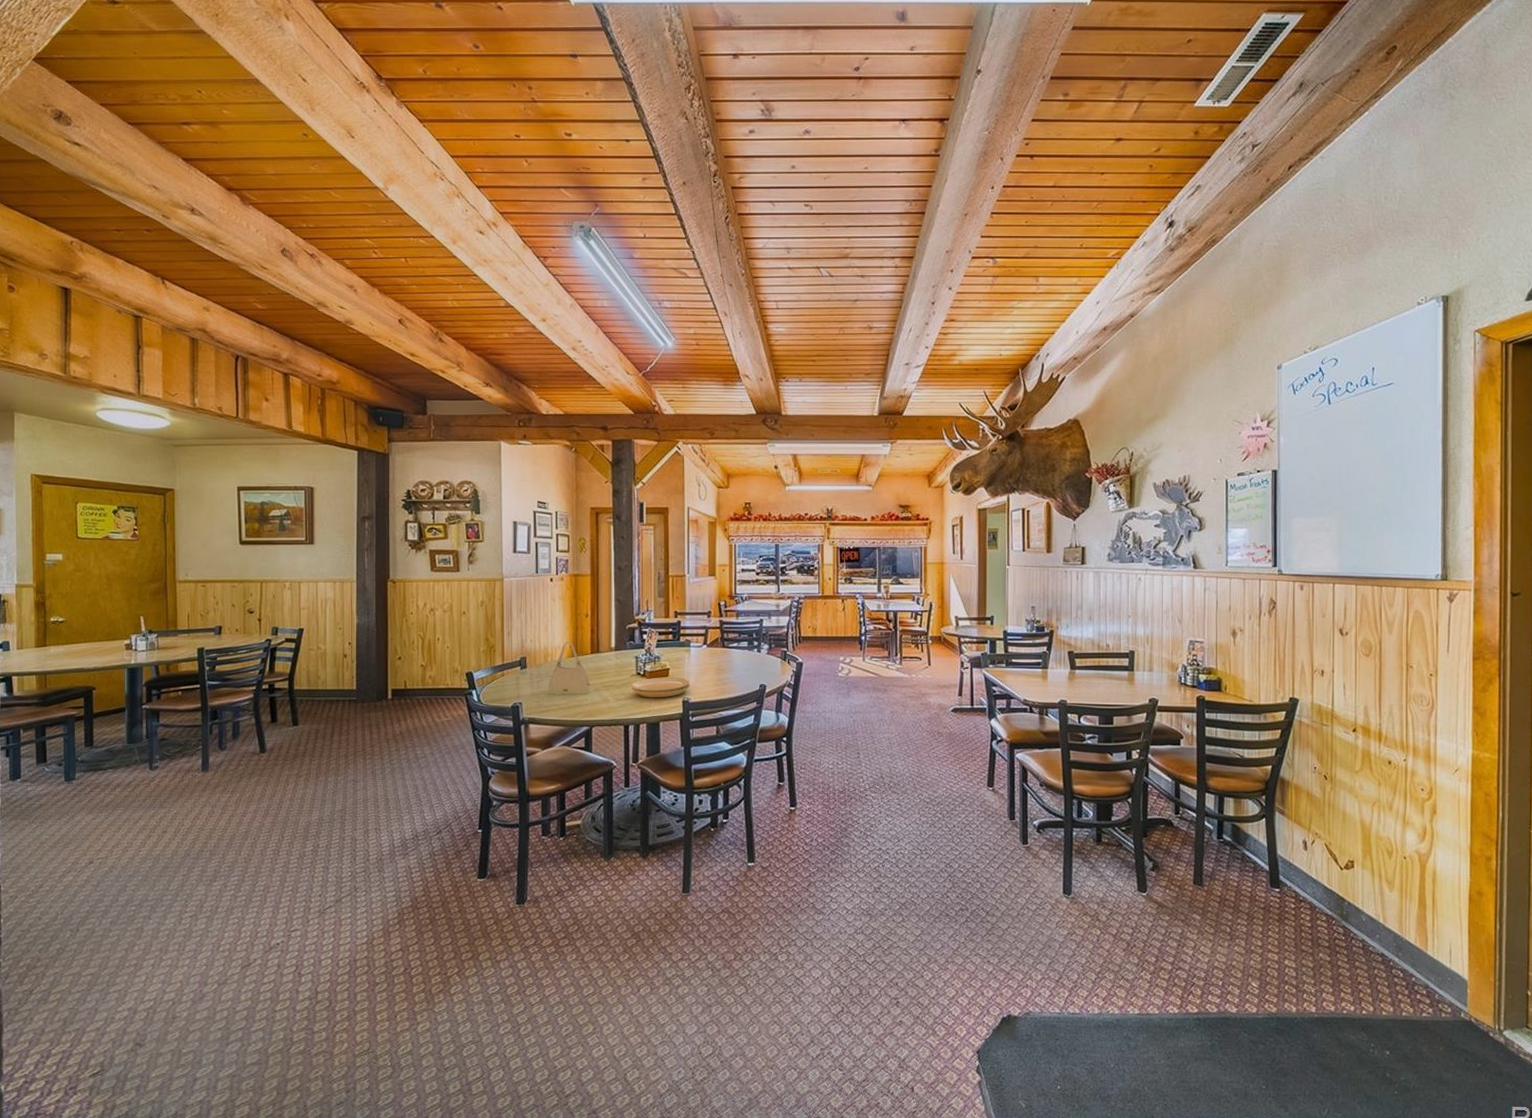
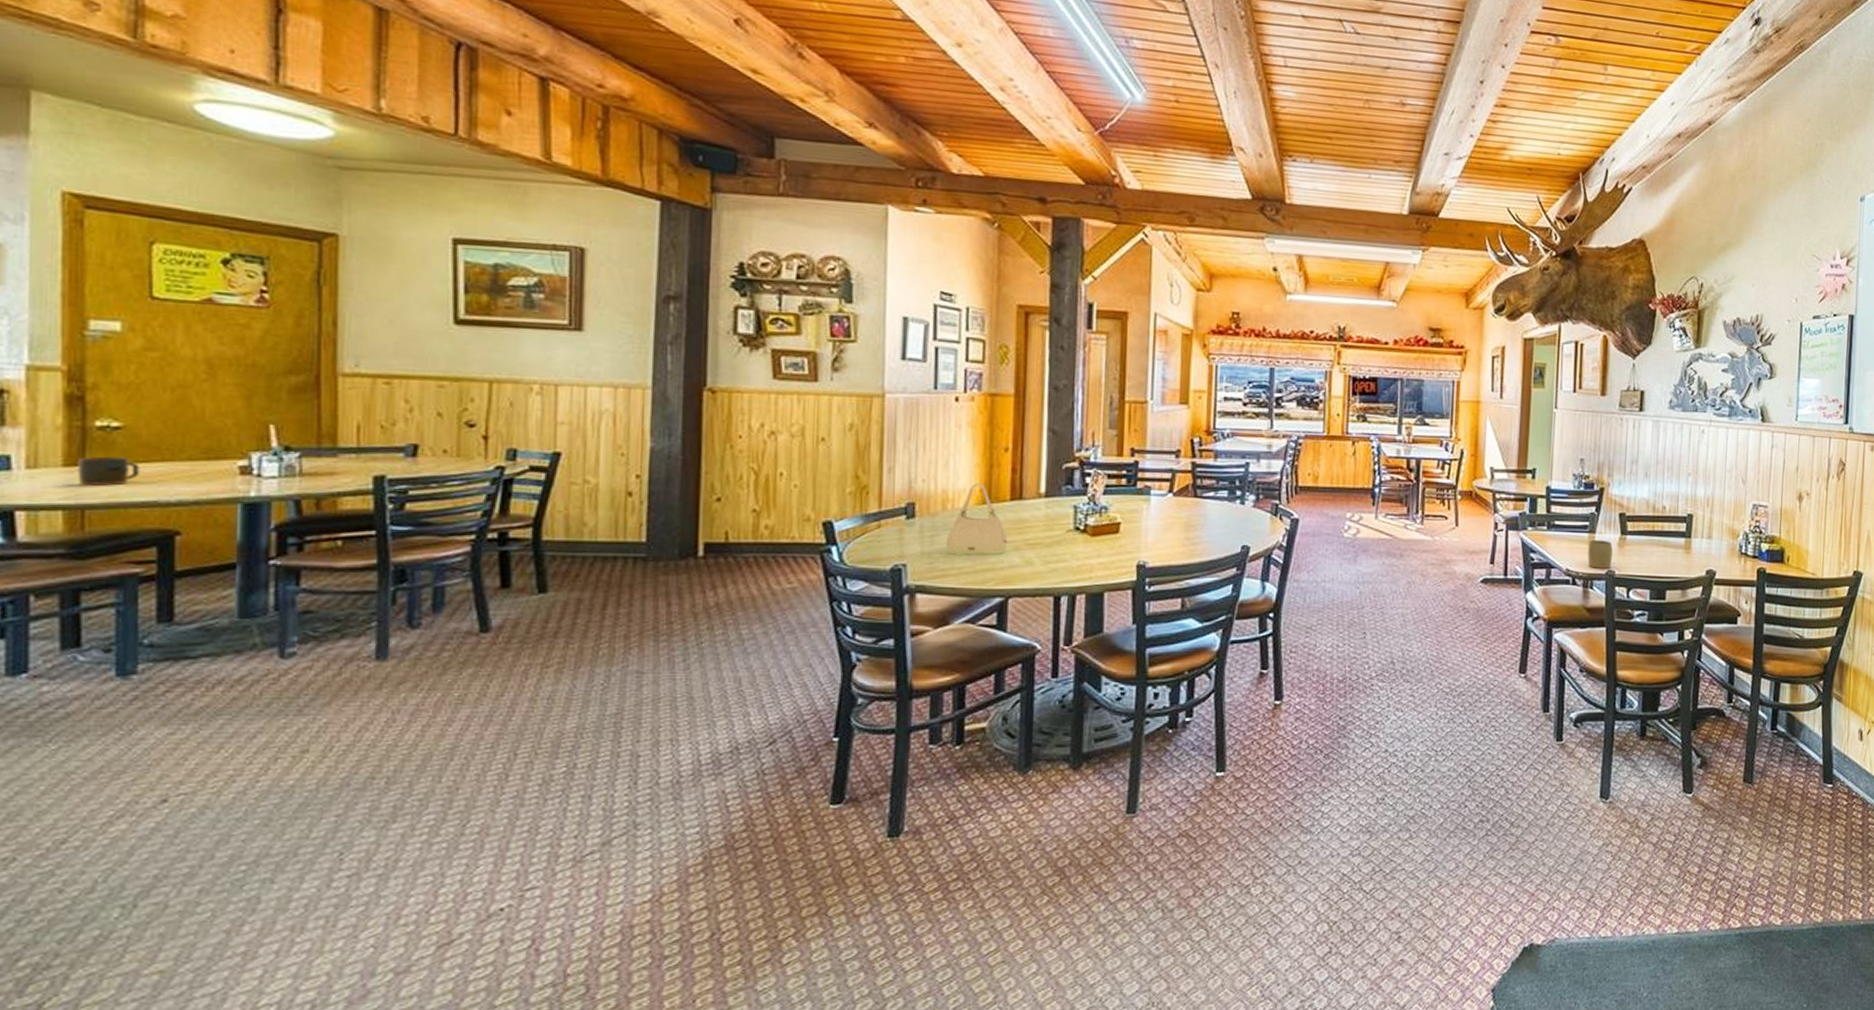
mug: none [42,640,74,659] -> present [77,456,140,486]
plate: present [632,677,690,698] -> none [1067,533,1148,561]
mug: none [1042,674,1064,699] -> present [1587,539,1613,569]

